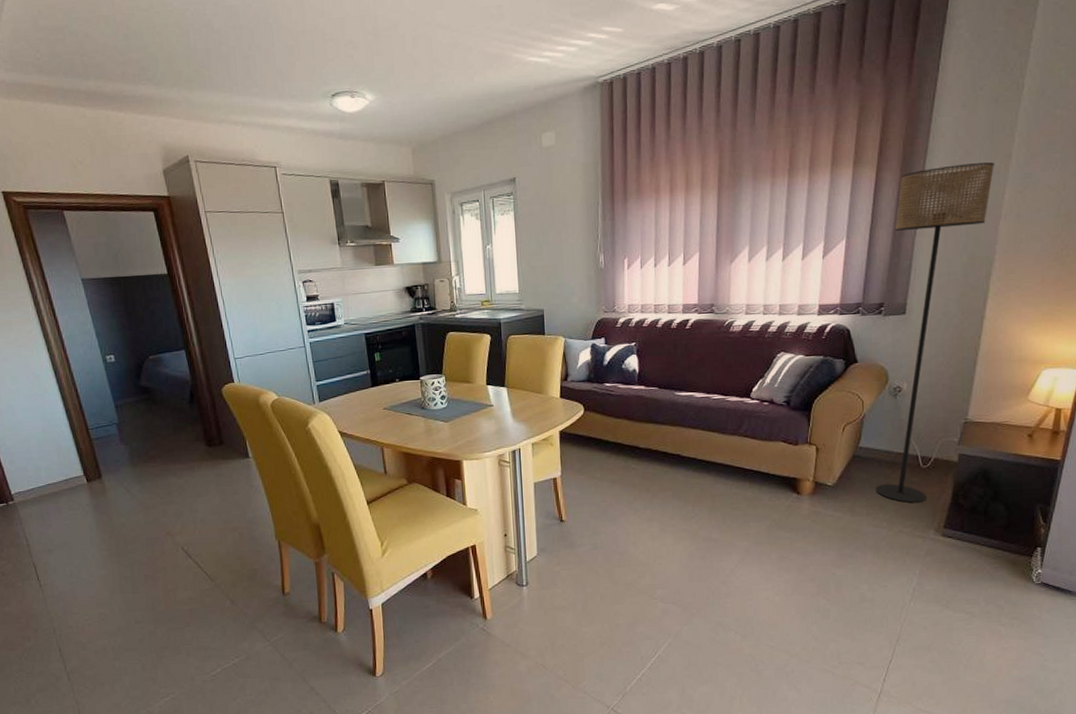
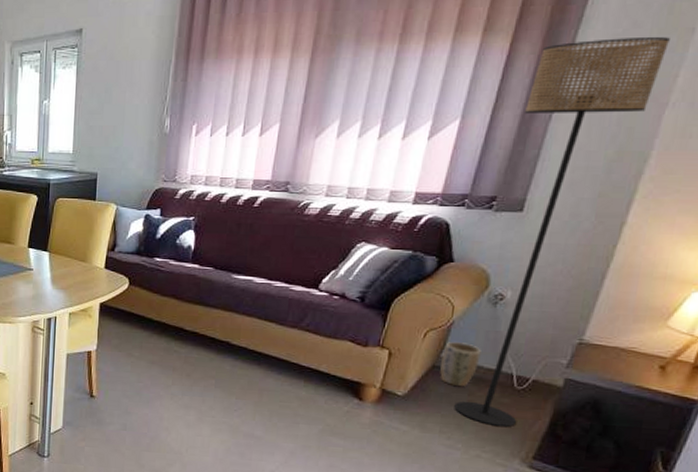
plant pot: none [860,432,890,472] -> present [440,342,481,387]

